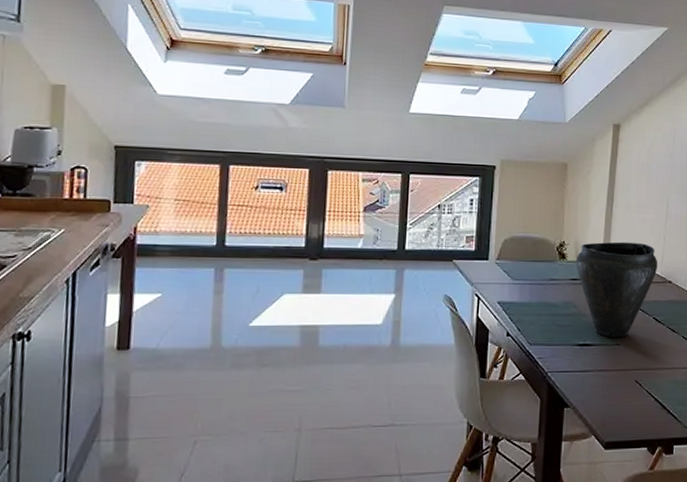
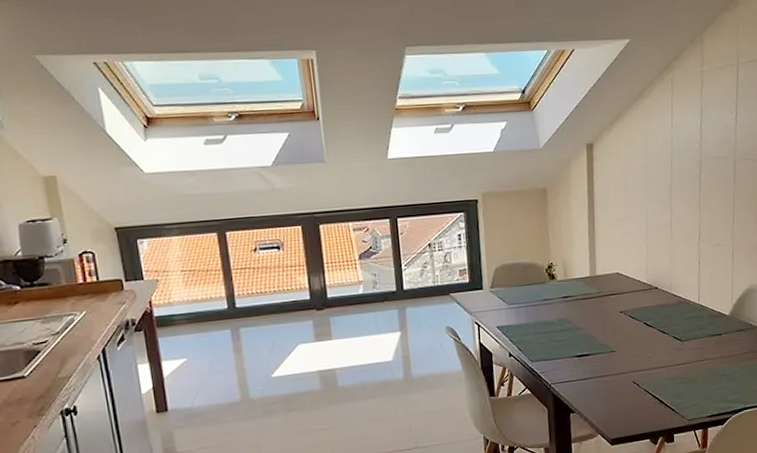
vase: present [575,241,658,338] -> none [565,255,644,346]

